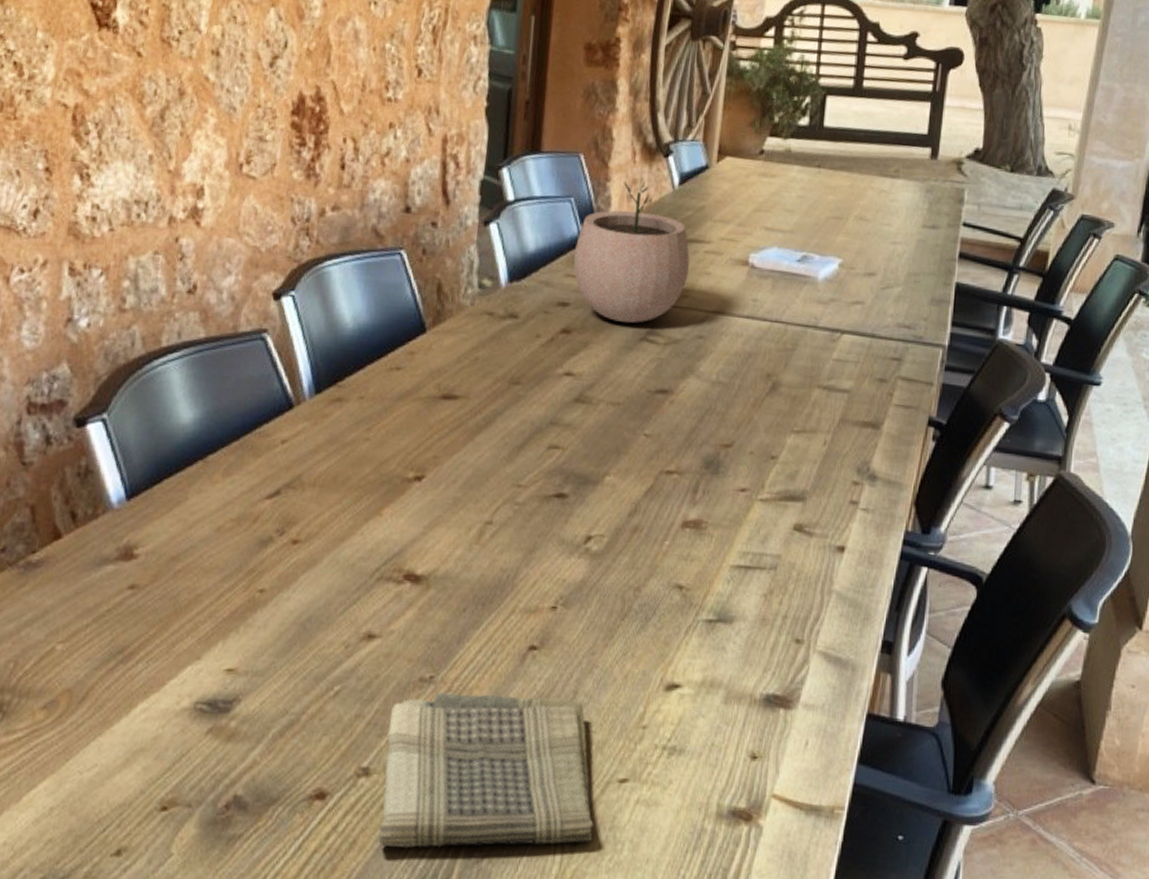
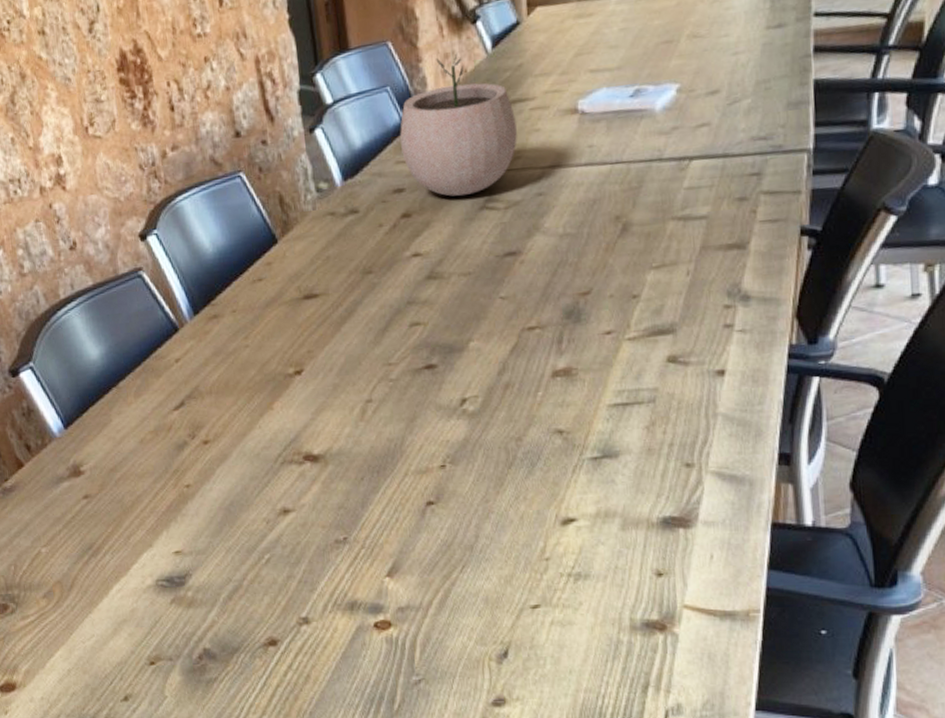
dish towel: present [378,691,594,849] -> none [316,542,517,678]

